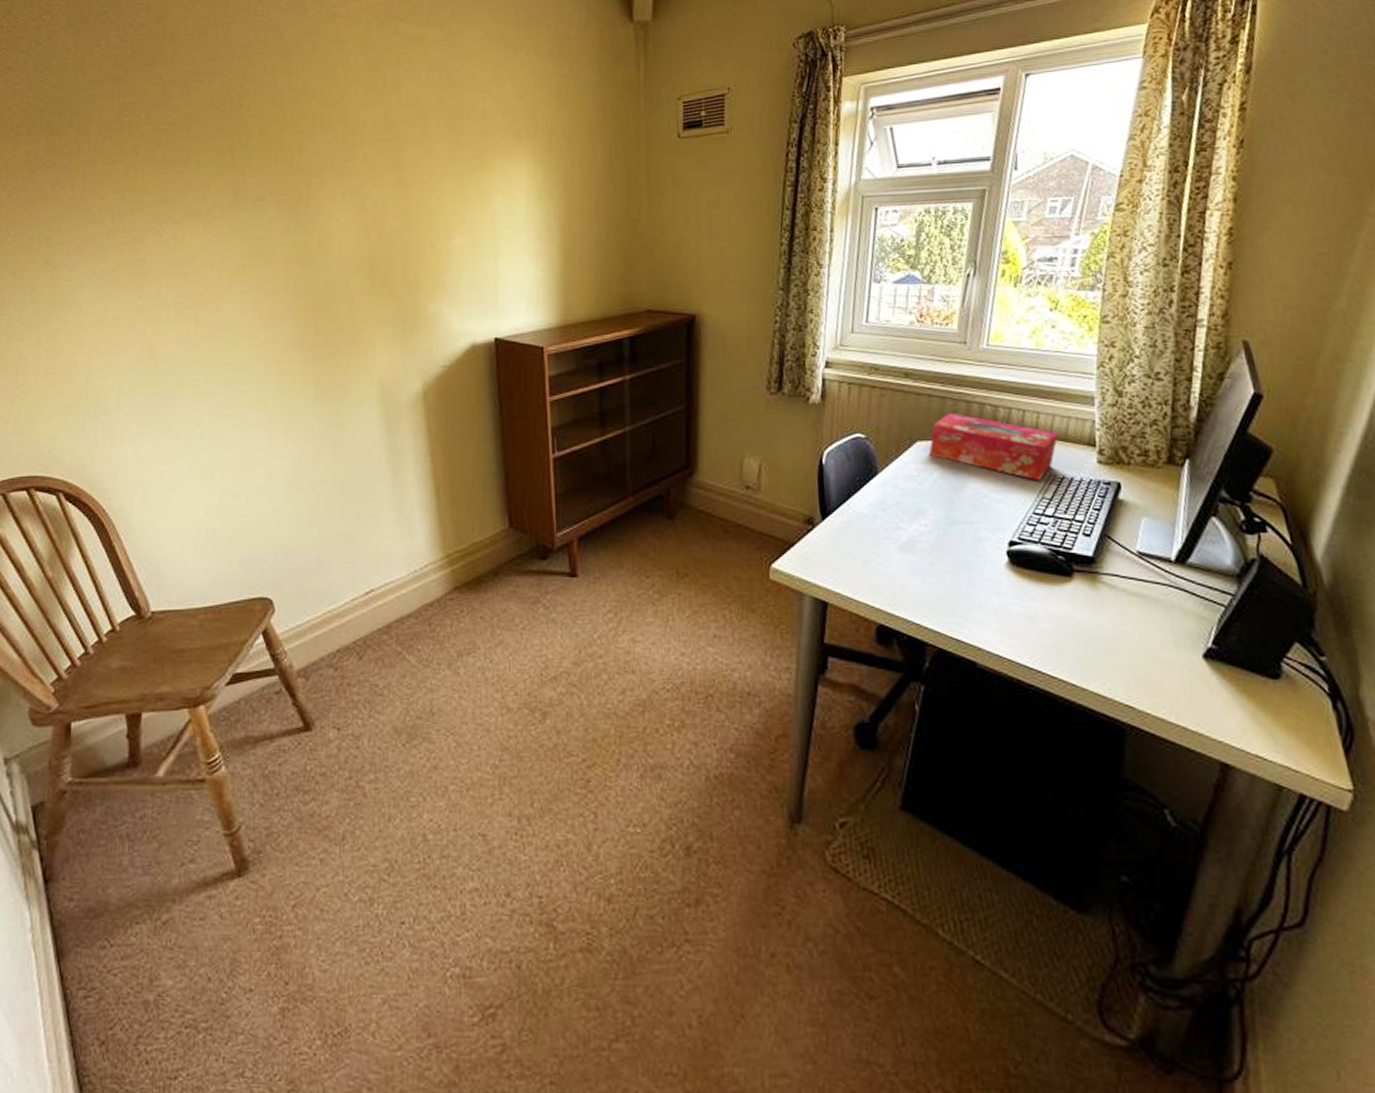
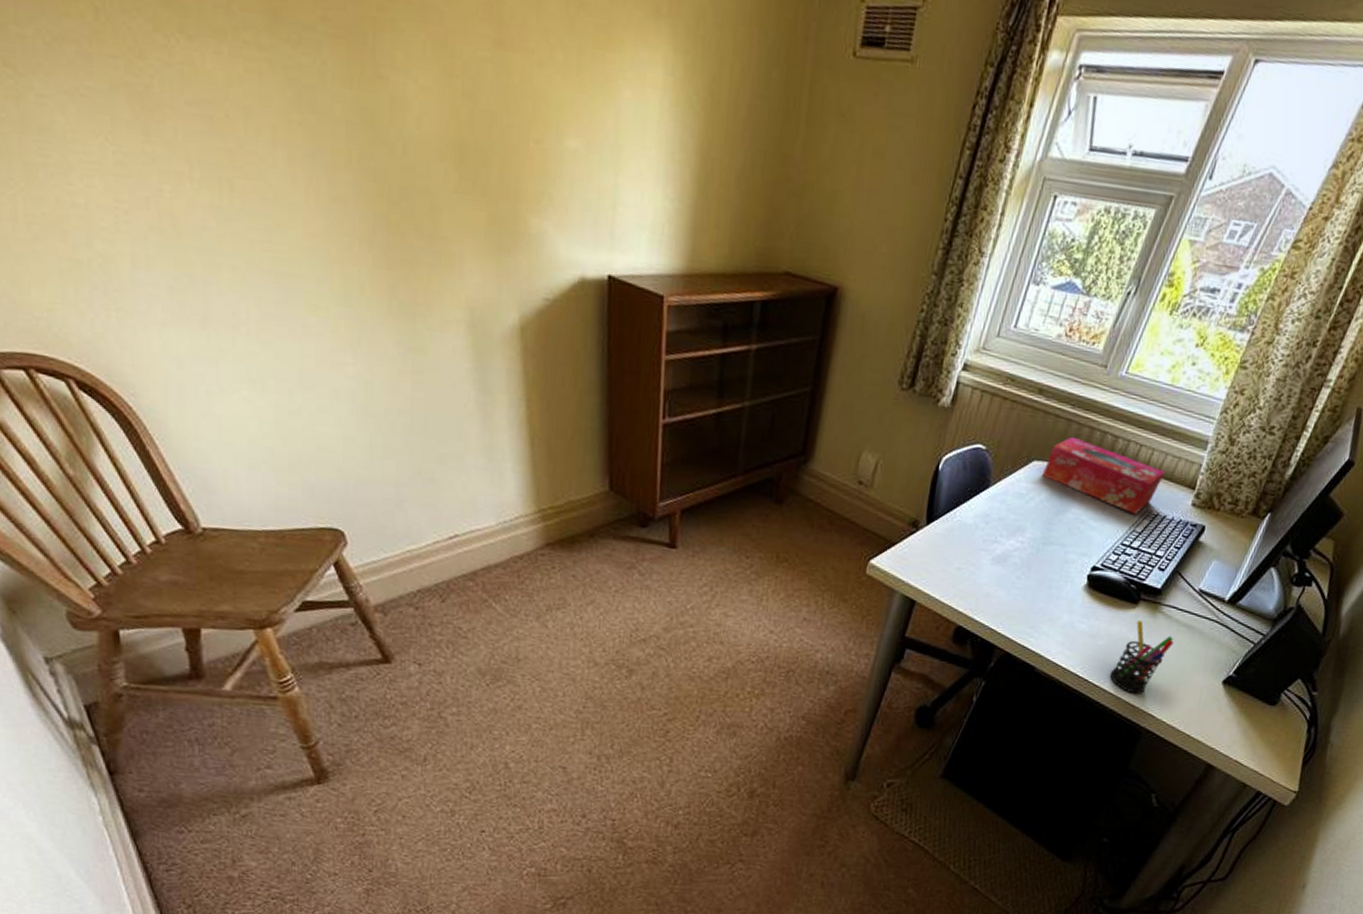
pen holder: none [1065,595,1129,682] -> present [1110,620,1174,694]

